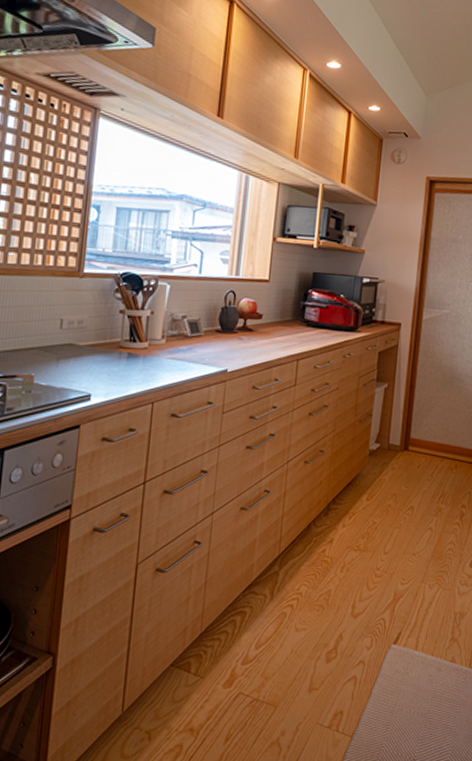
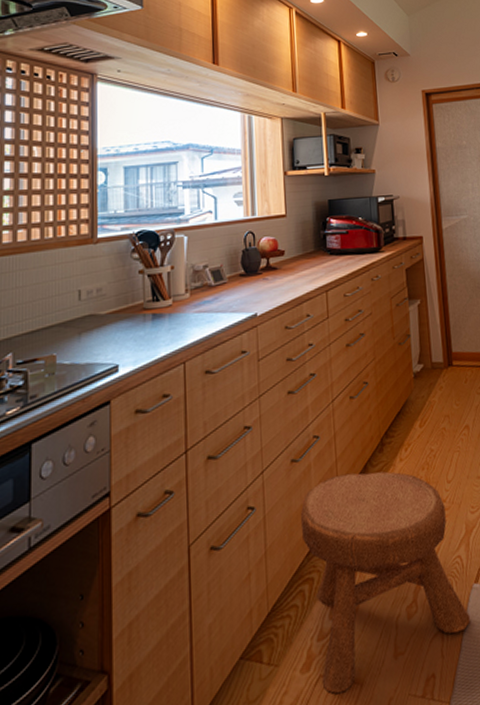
stool: none [241,528,383,711] -> present [300,471,470,695]

